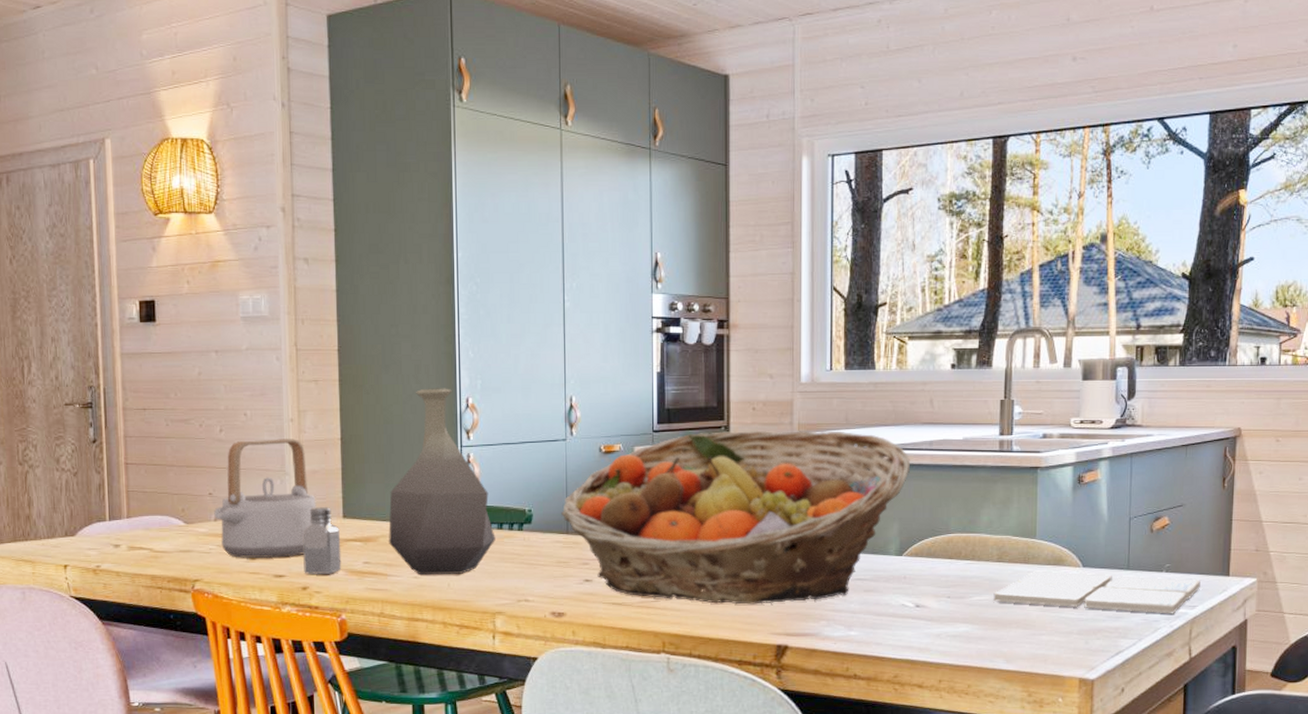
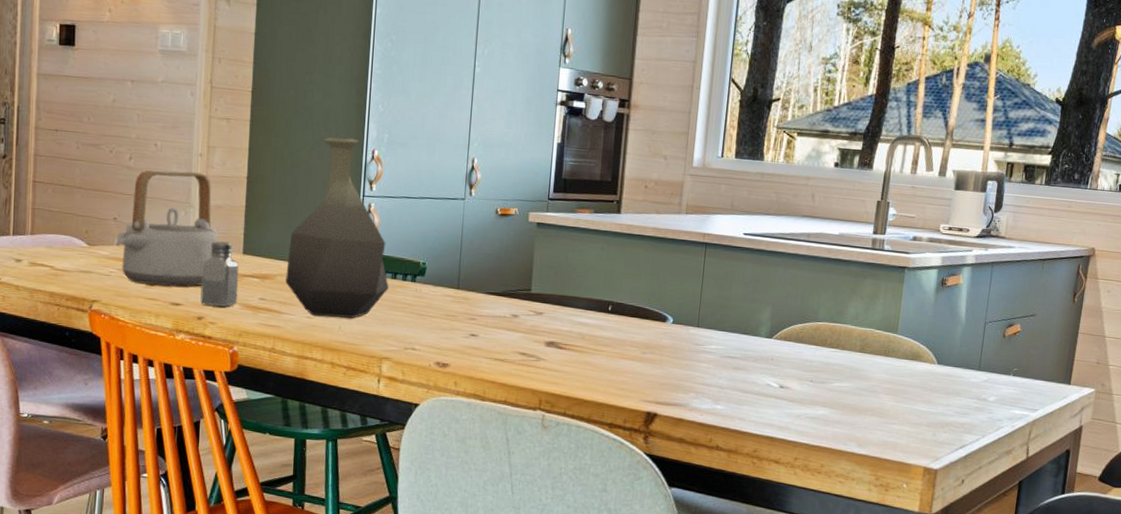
fruit basket: present [561,430,910,605] -> none [454,205,788,373]
drink coaster: present [993,570,1201,614] -> none [852,363,1044,415]

